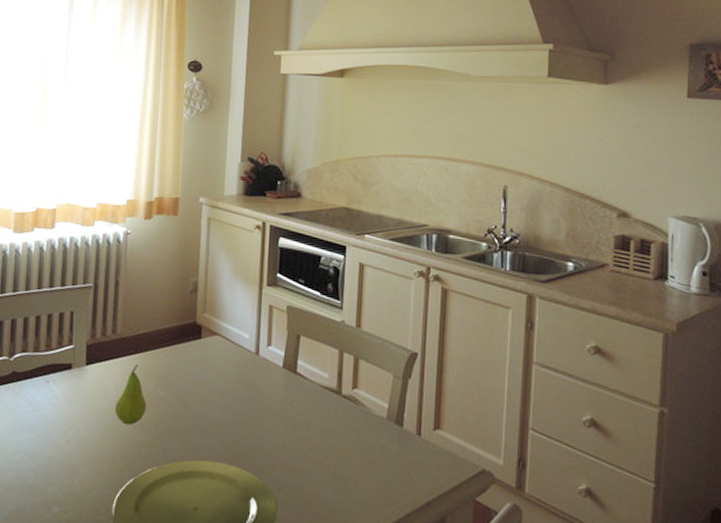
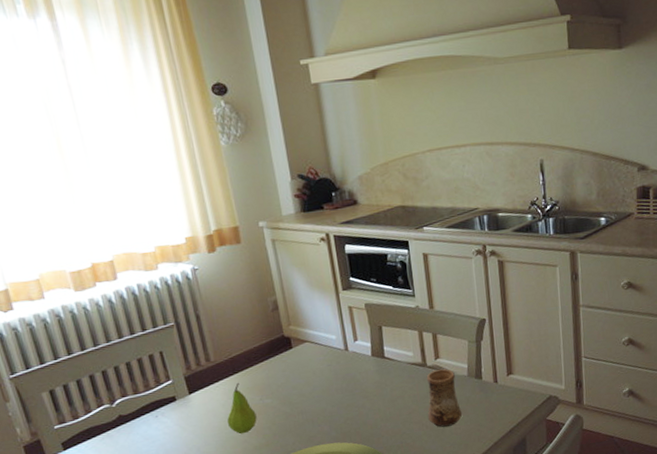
cup: none [332,402,372,478] -> present [426,369,462,427]

